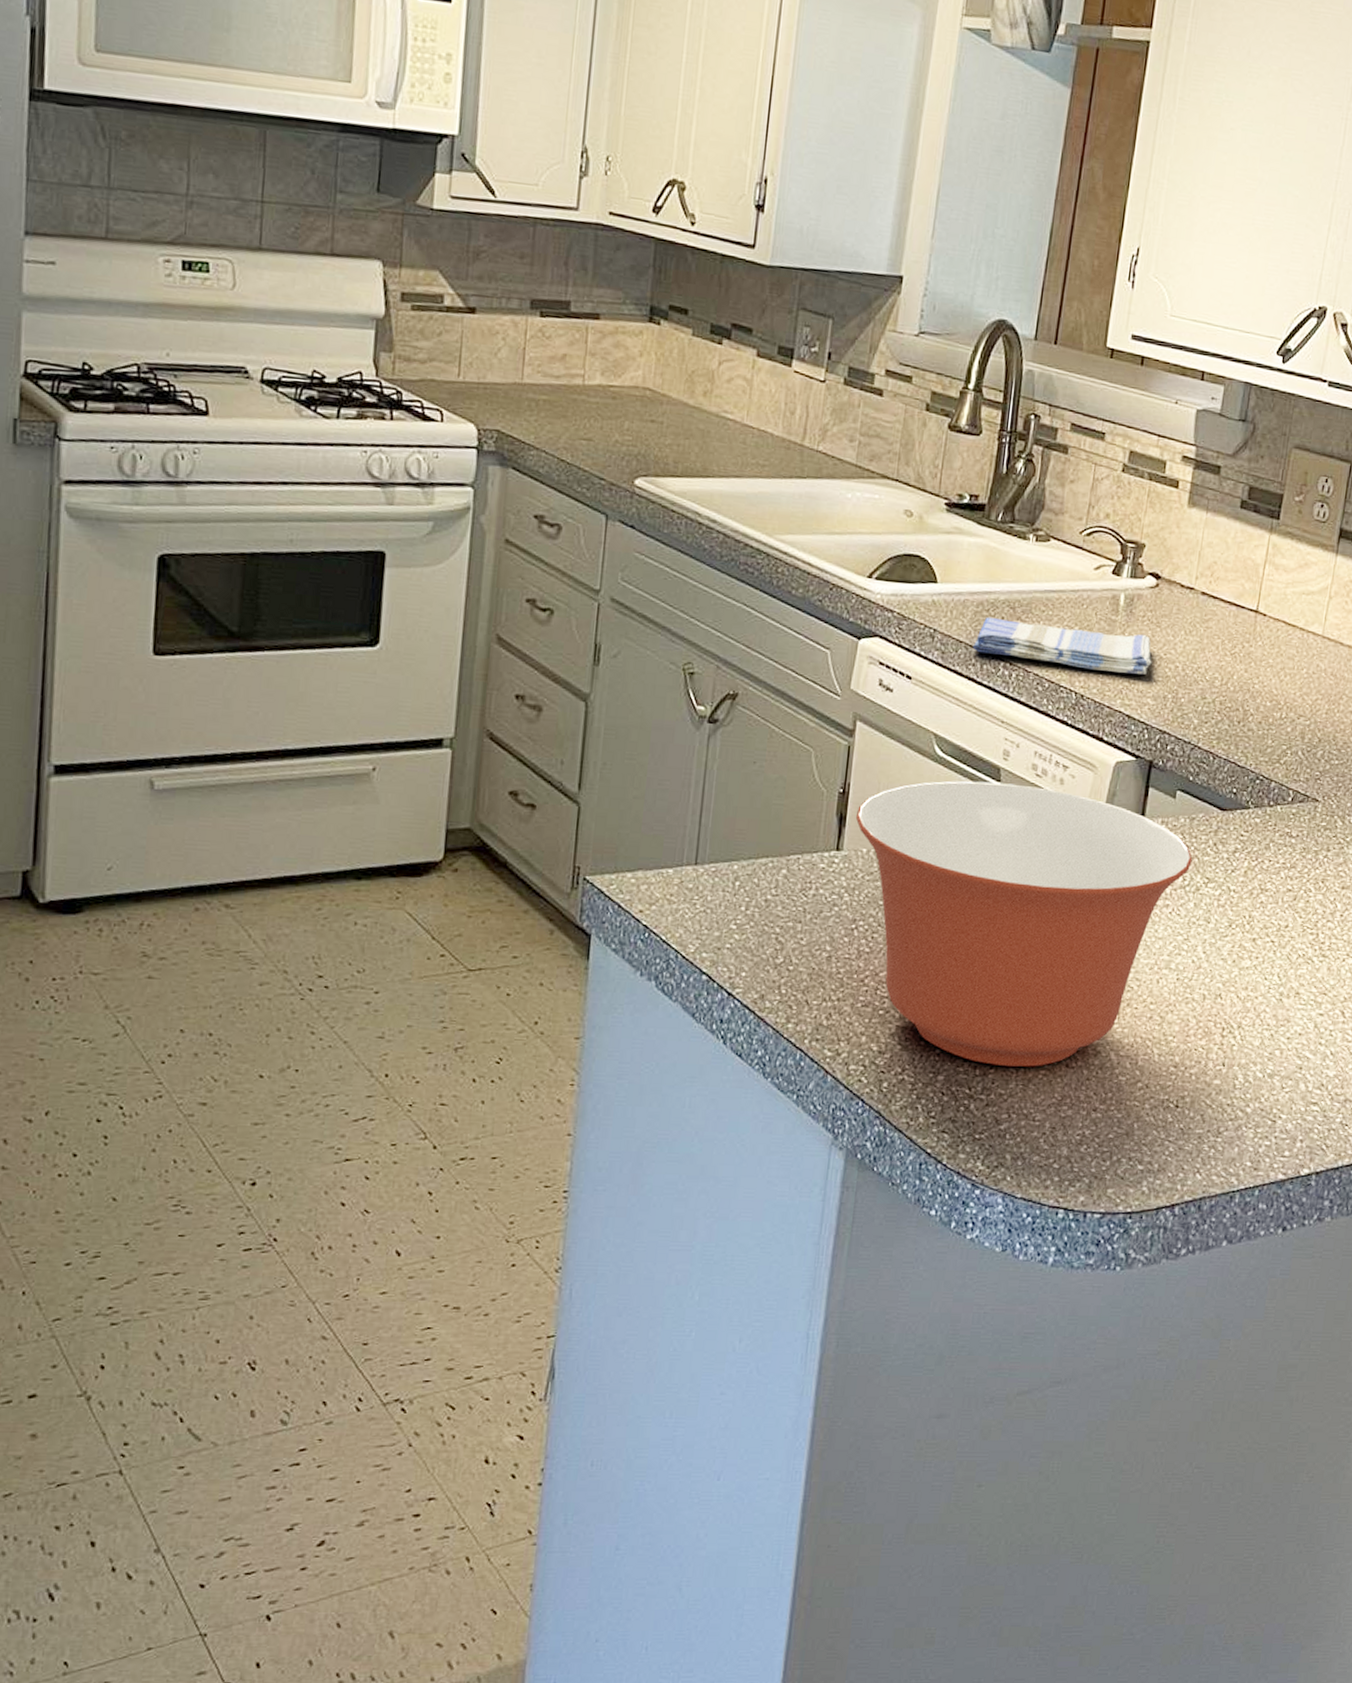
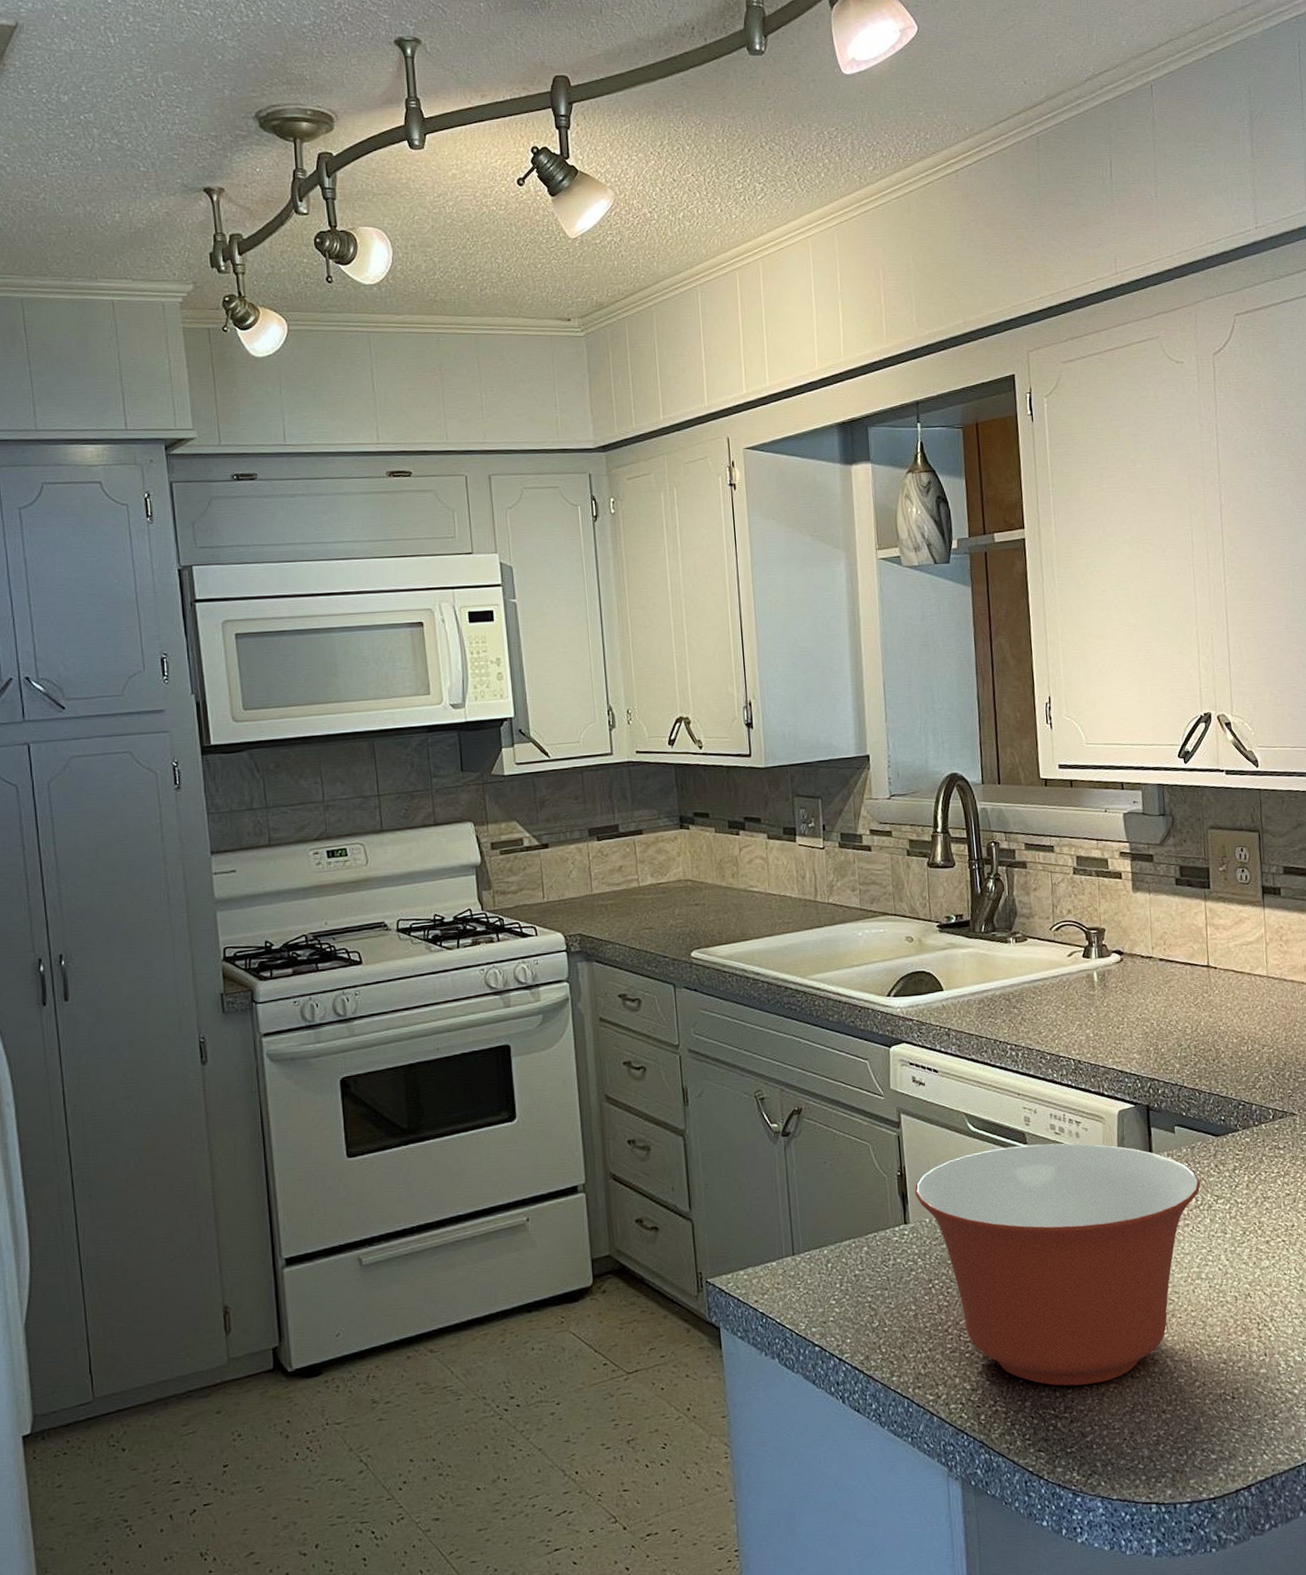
dish towel: present [972,617,1152,675] -> none [982,1002,1131,1041]

